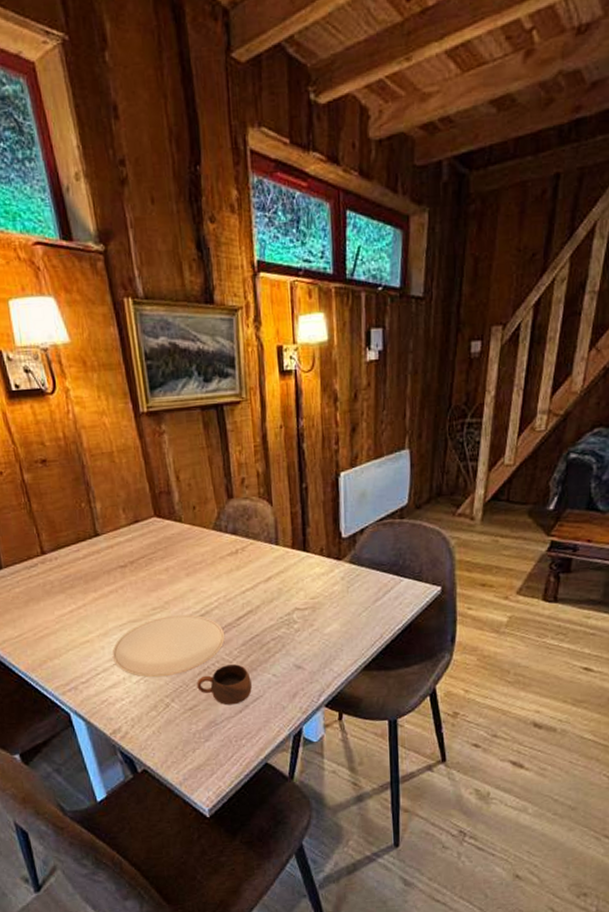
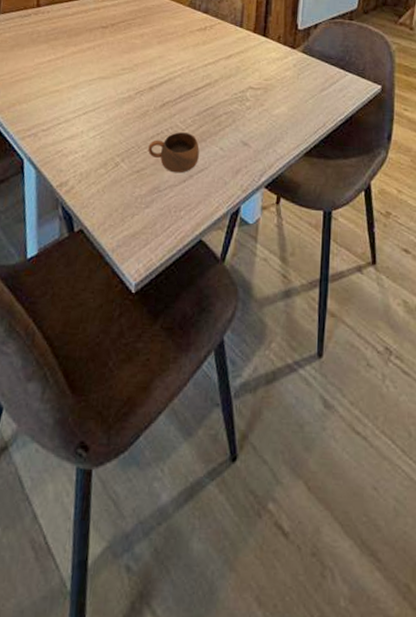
plate: present [112,614,225,678] -> none [76,77,183,136]

